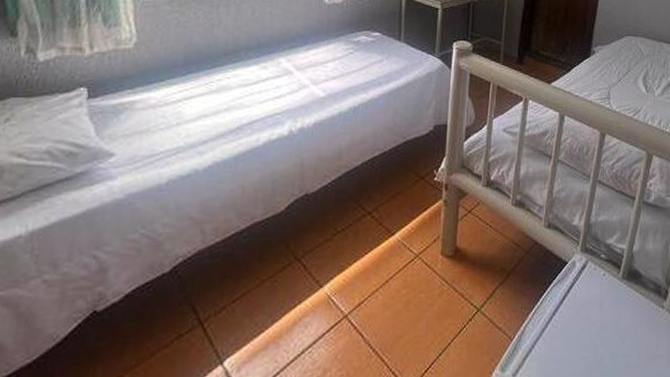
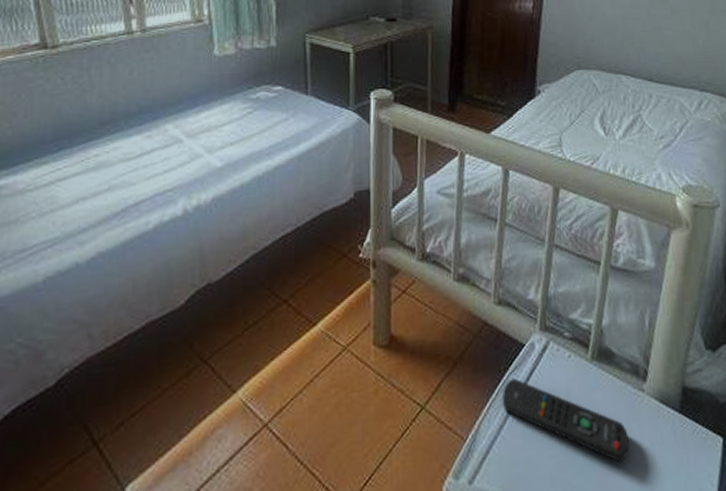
remote control: none [546,290,649,367] -> present [503,378,629,463]

